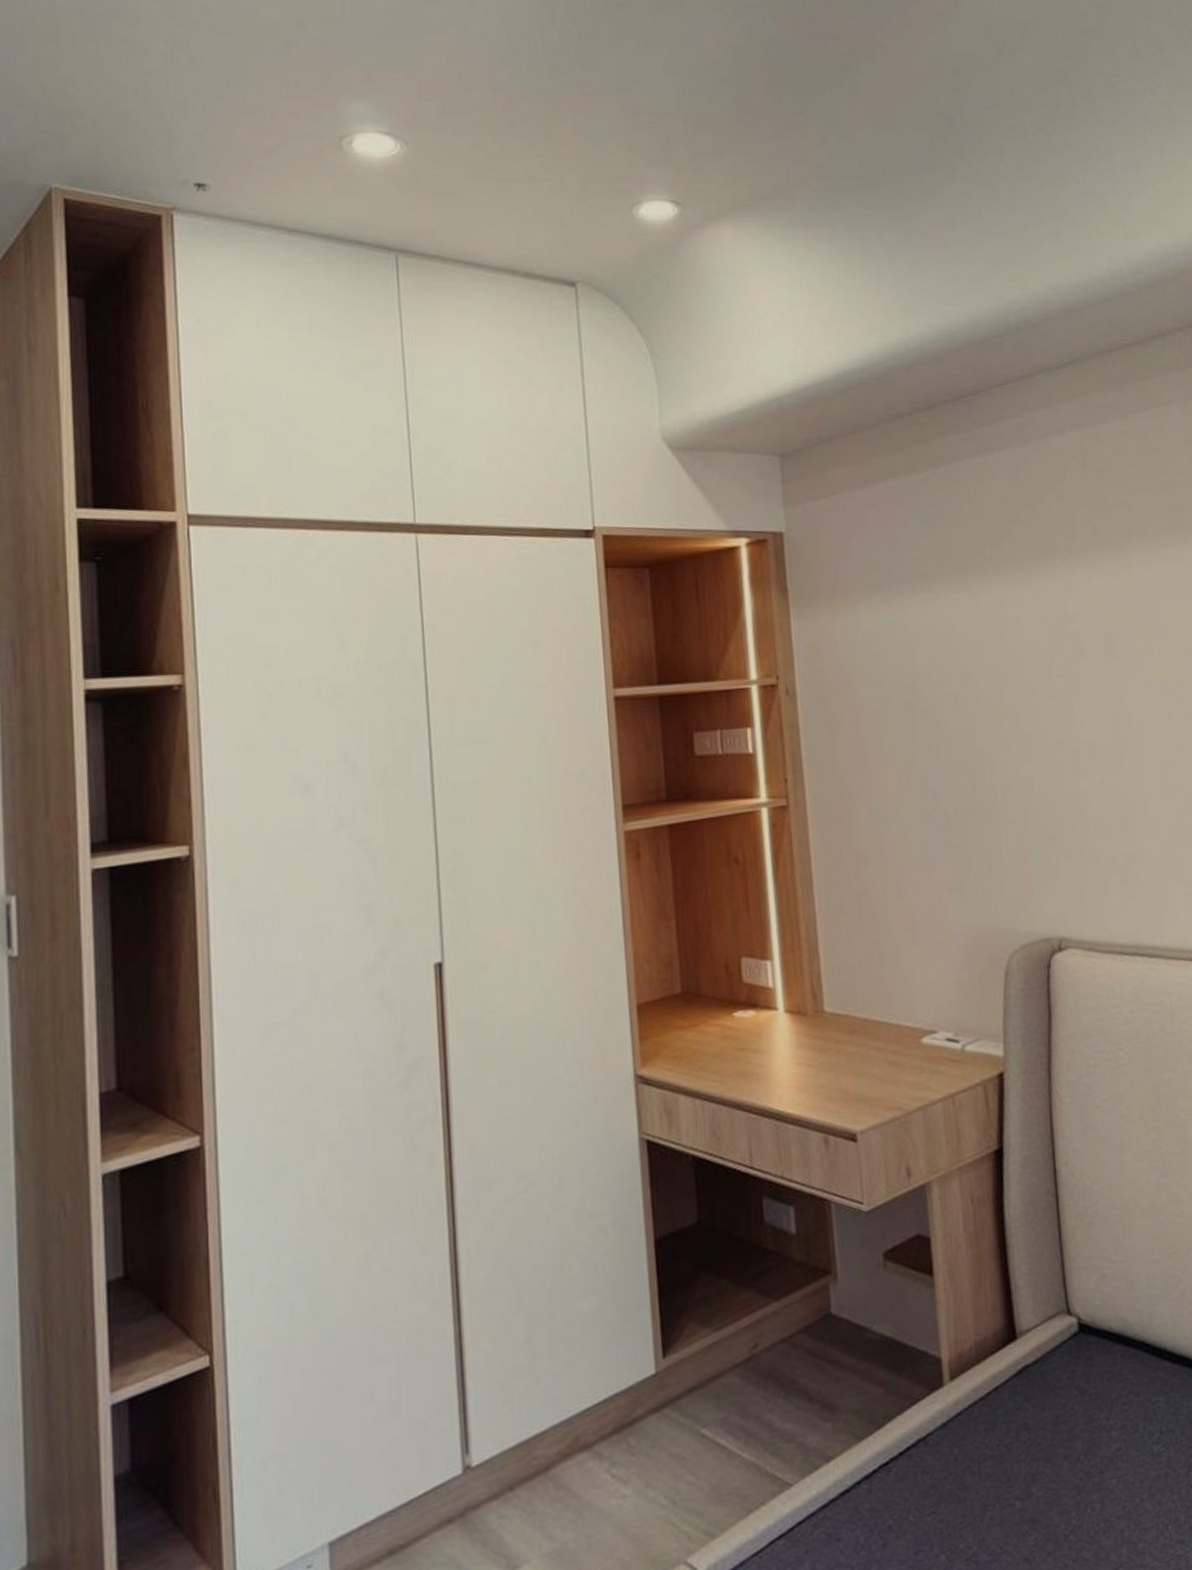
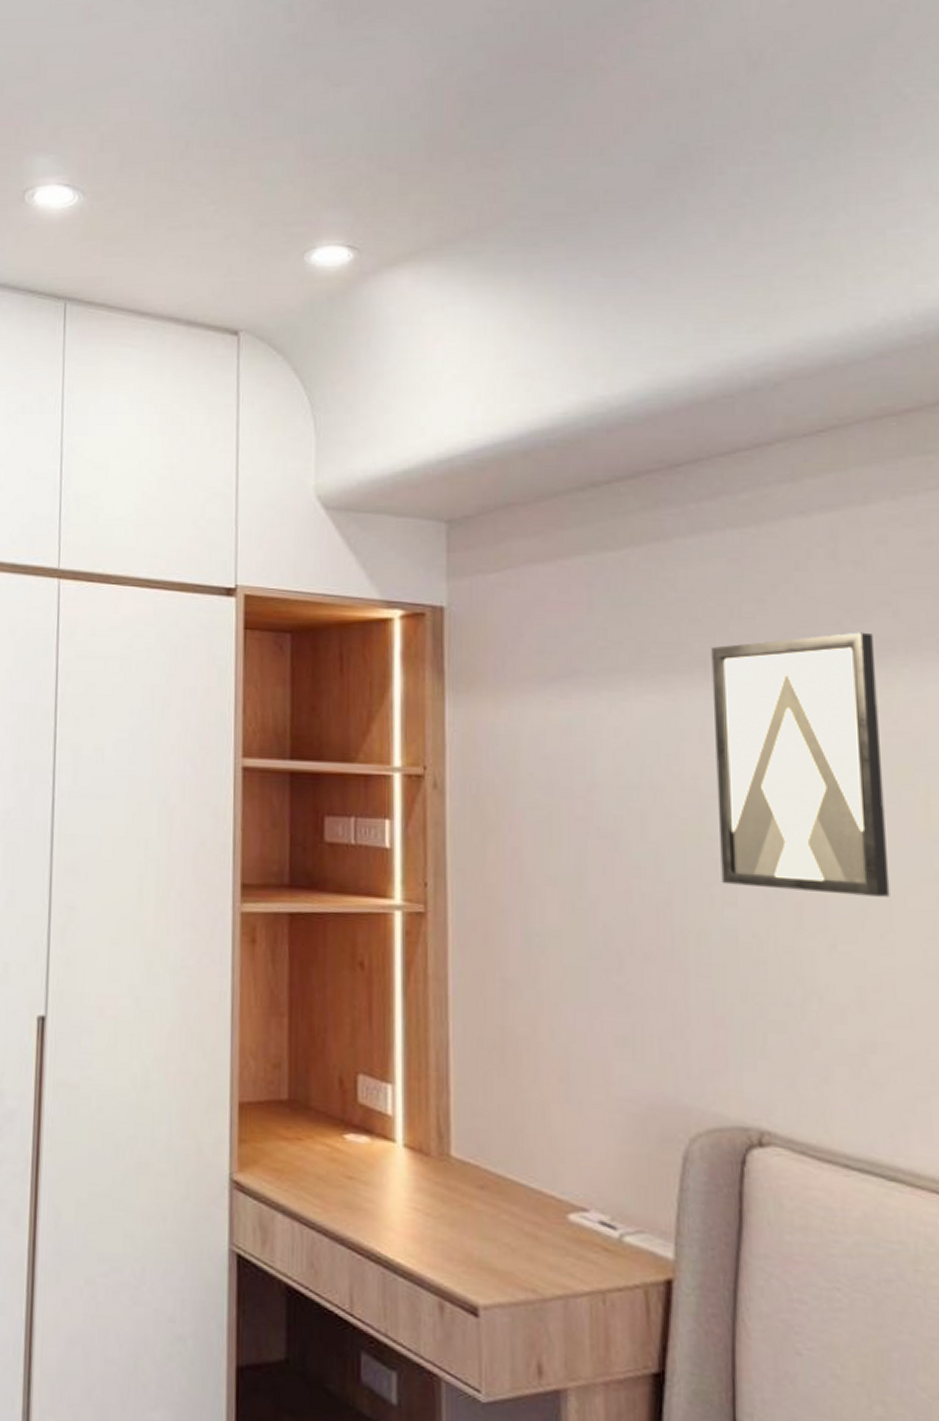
wall art: none [999,527,1139,745] -> present [711,632,890,897]

